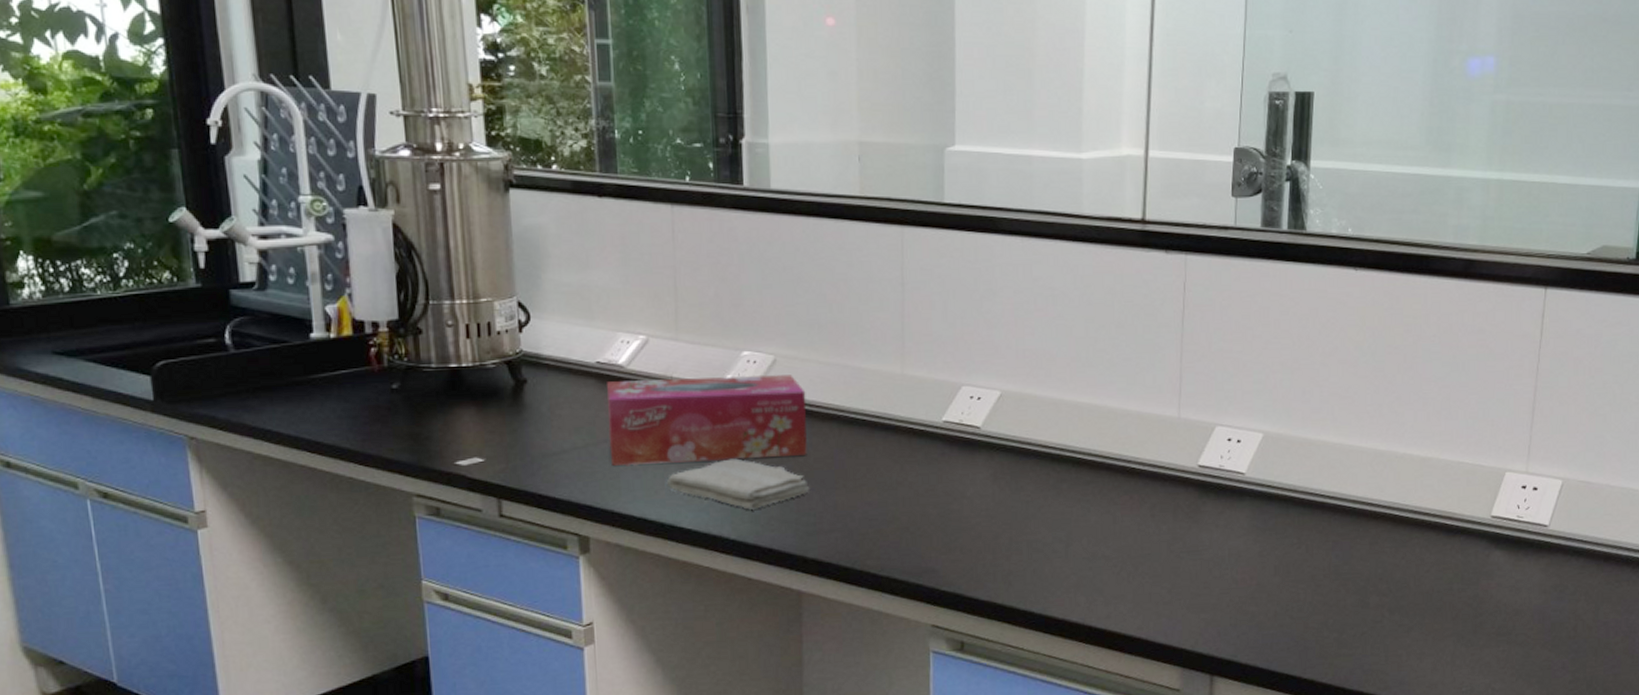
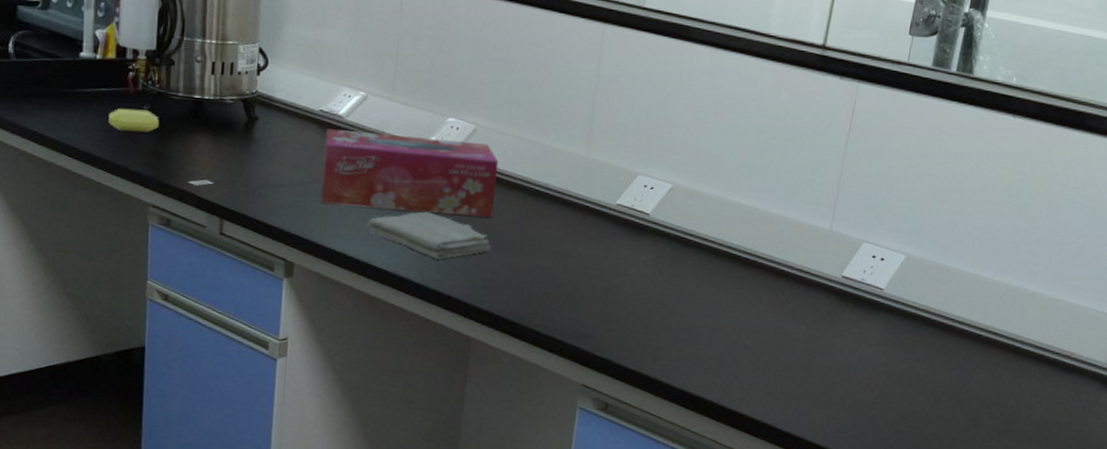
soap bar: none [353,388,413,415] -> present [108,108,159,133]

